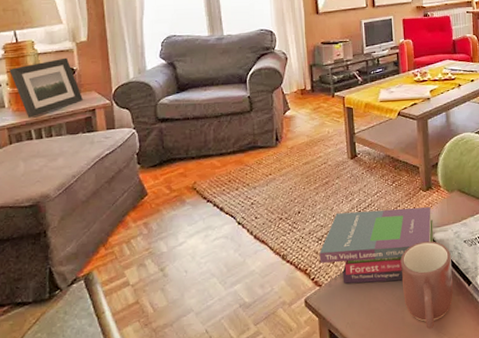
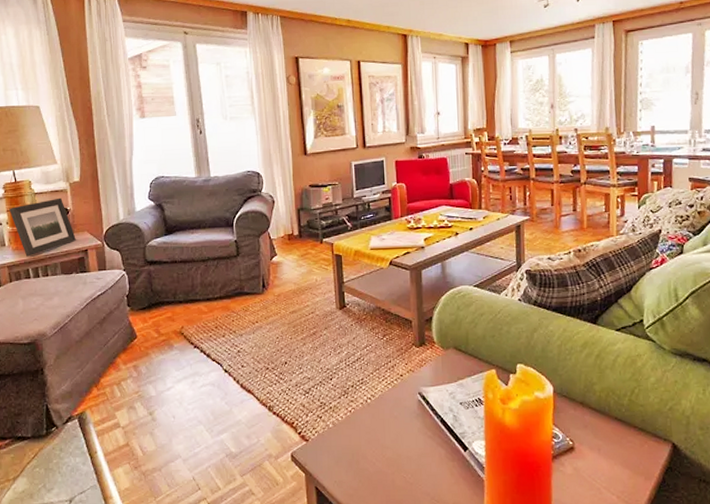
books: present [319,207,434,284] -> none [306,364,427,441]
mug: present [400,241,453,330] -> none [391,401,448,495]

